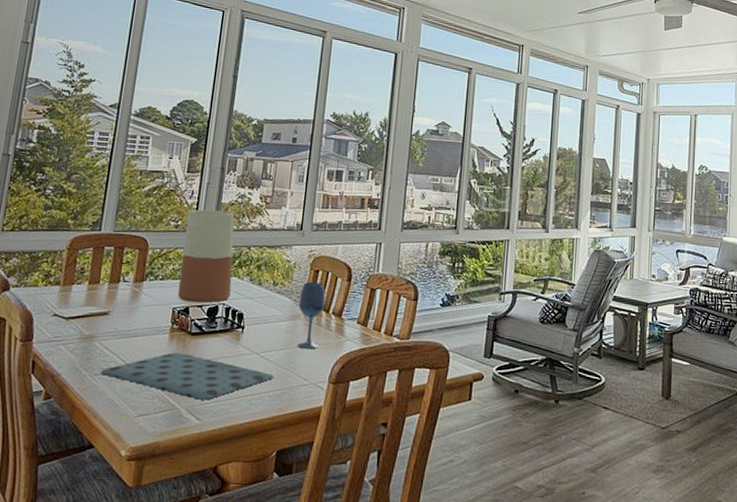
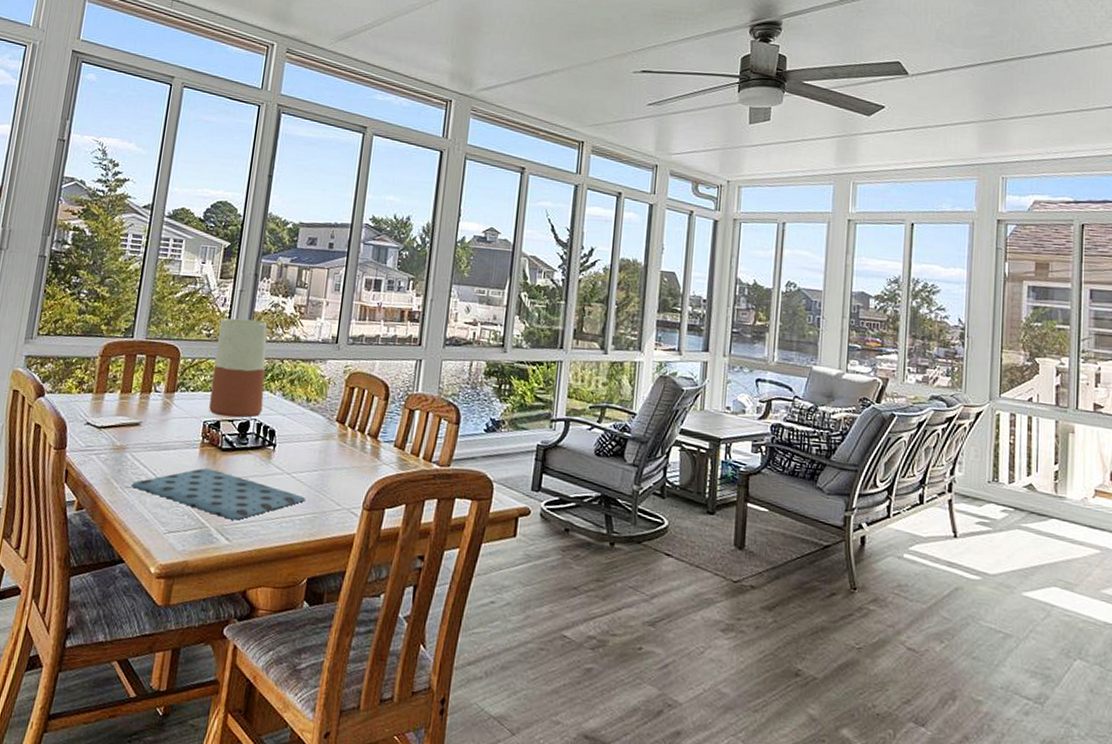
wineglass: present [297,282,326,349] -> none [330,400,361,472]

